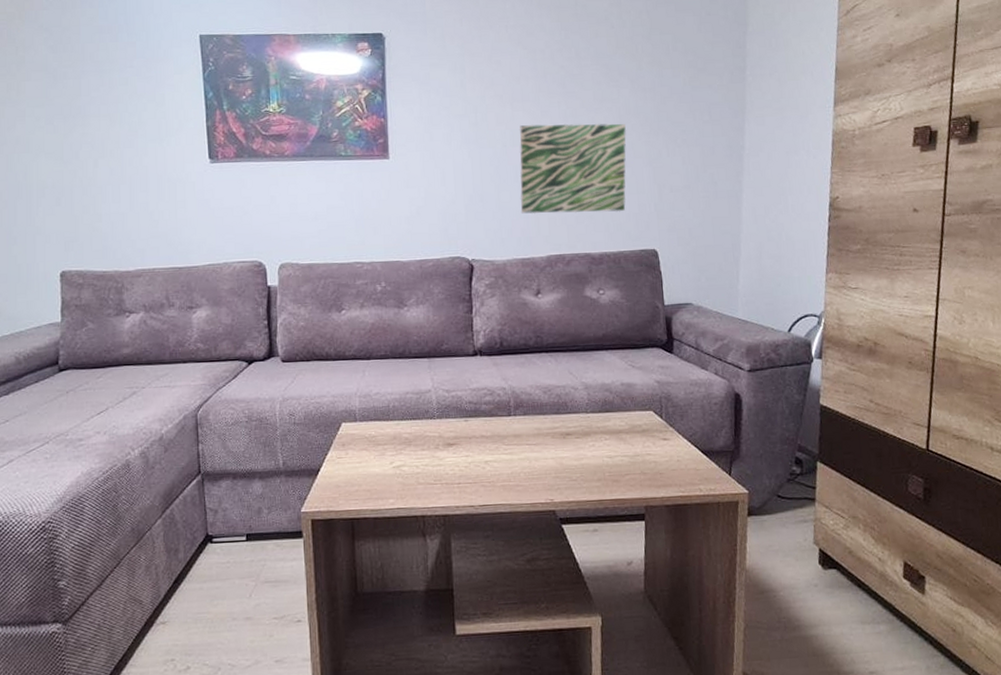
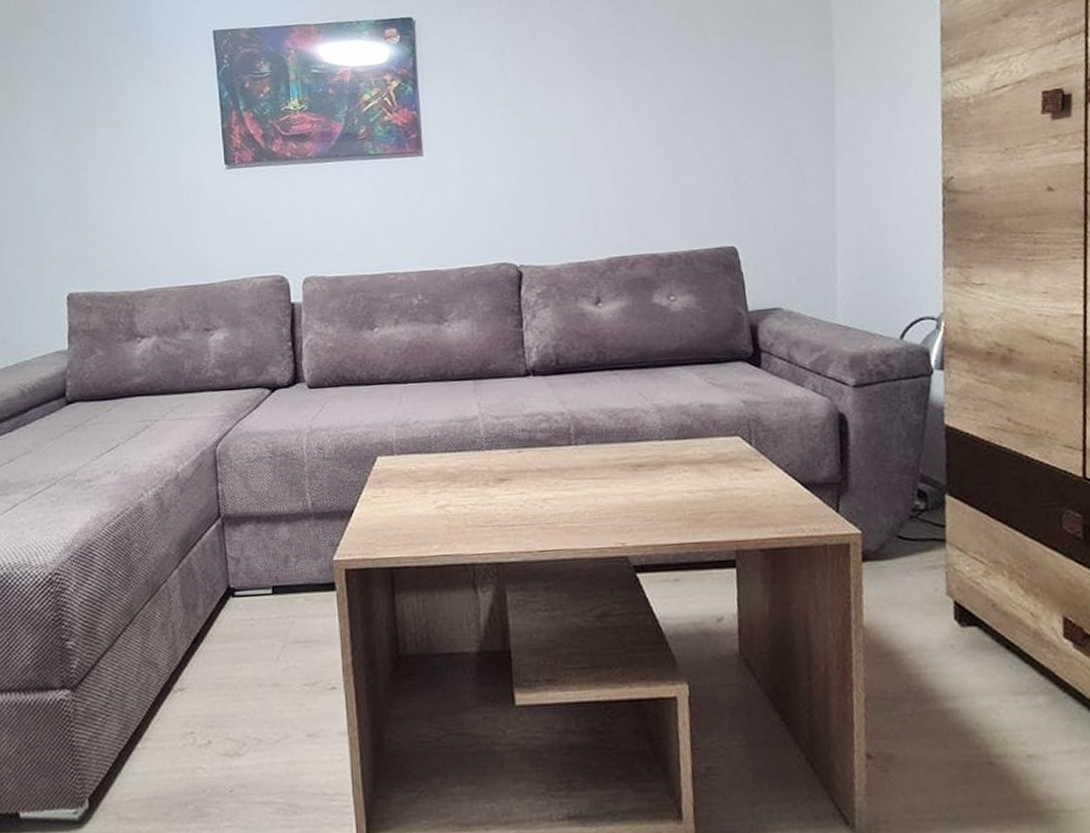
wall art: present [519,123,626,214] -> none [570,104,697,212]

